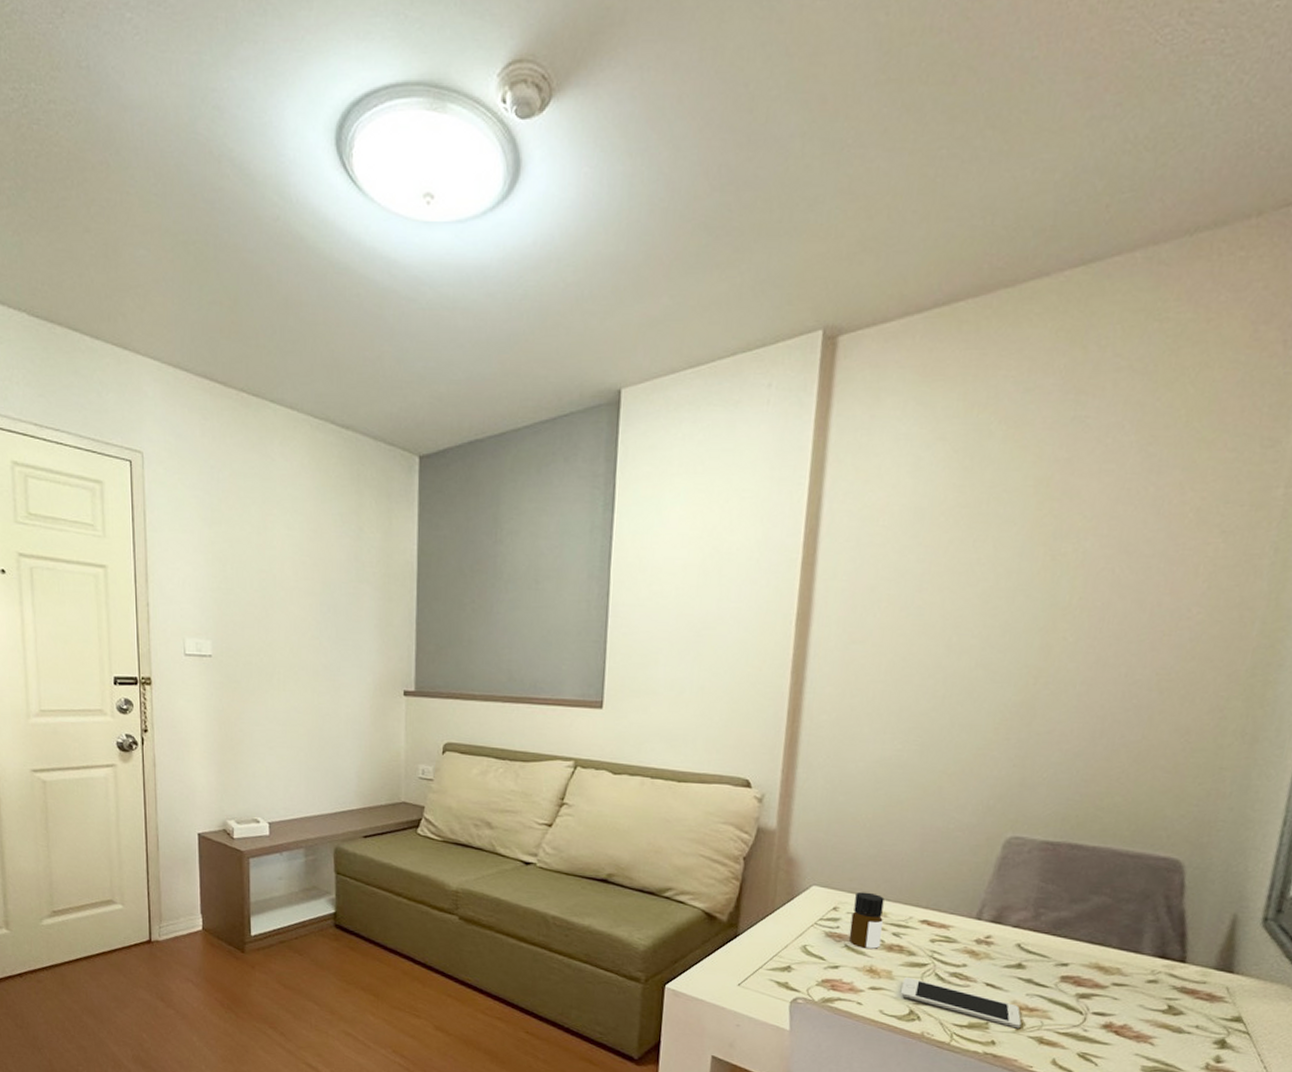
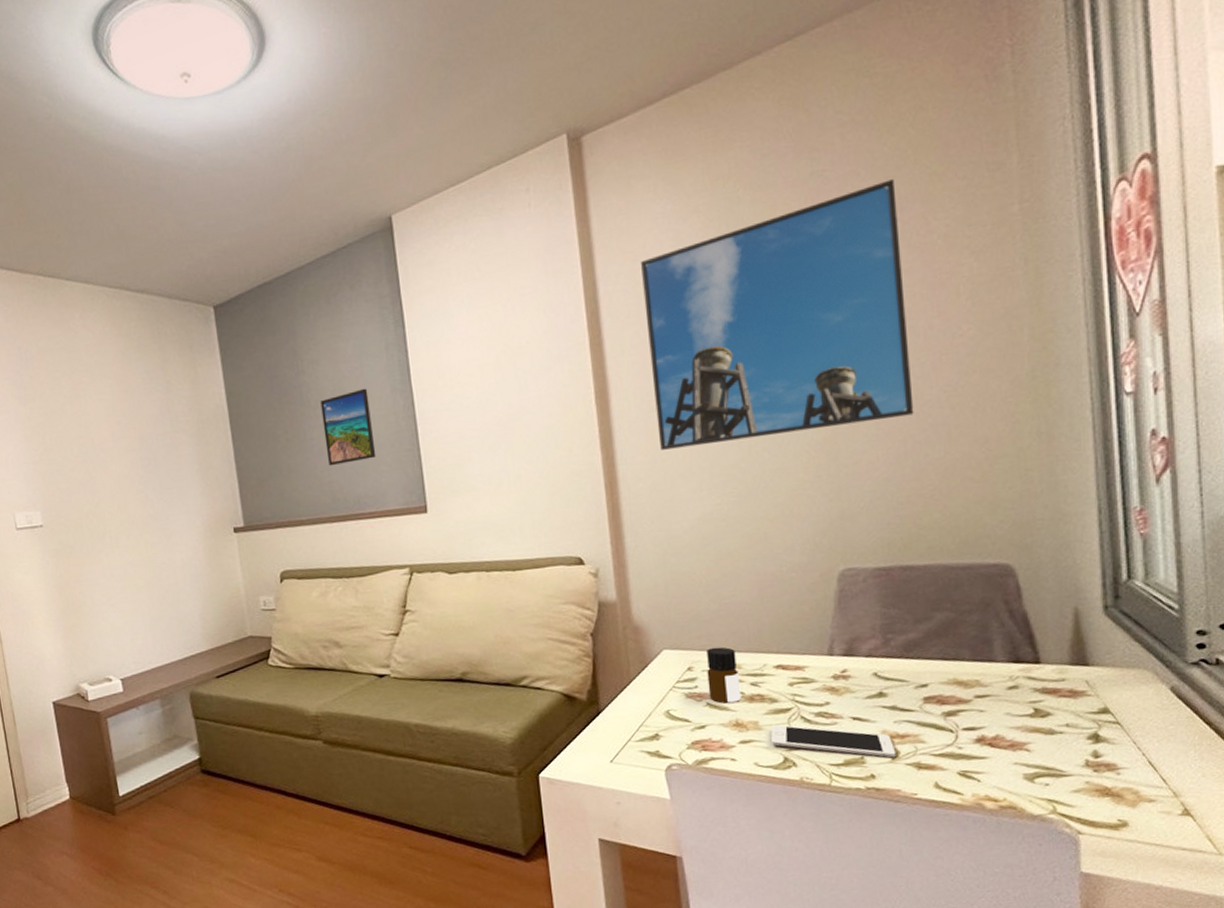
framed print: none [510,569,564,645] -> present [320,388,376,466]
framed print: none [852,439,1159,693] -> present [641,179,914,450]

